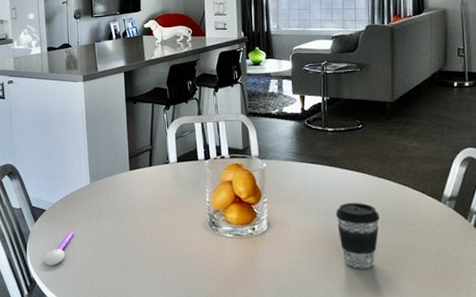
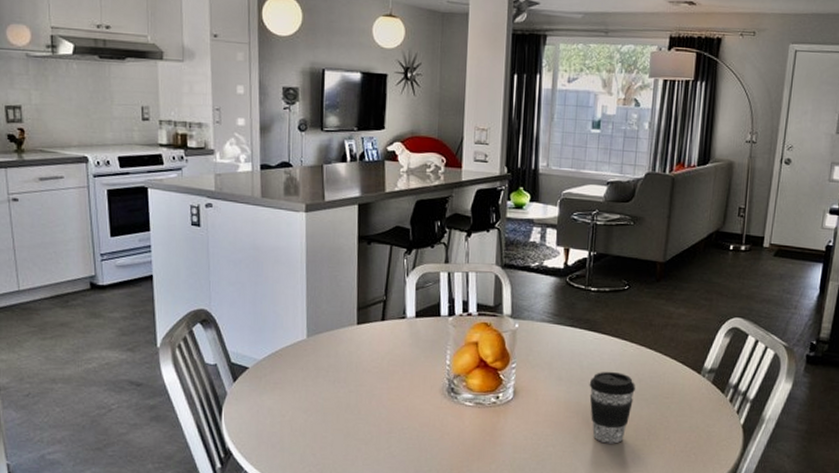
spoon: present [43,231,74,266] -> none [242,394,284,435]

